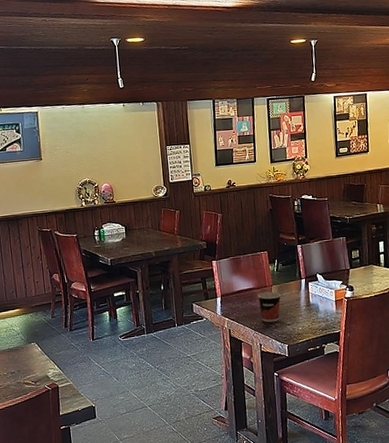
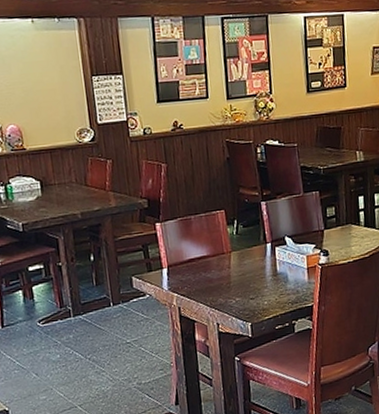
cup: present [258,291,282,323] -> none [213,259,243,297]

